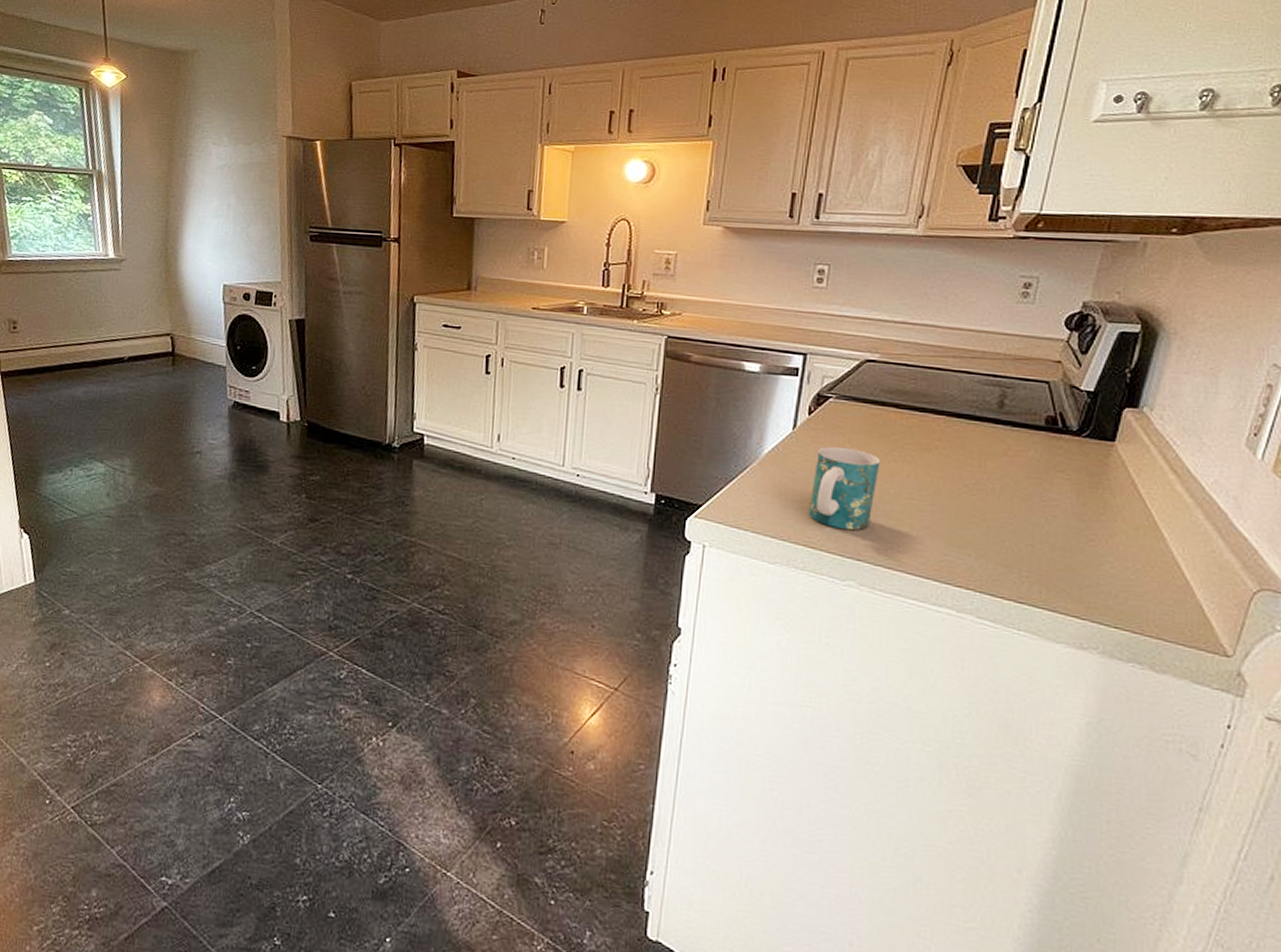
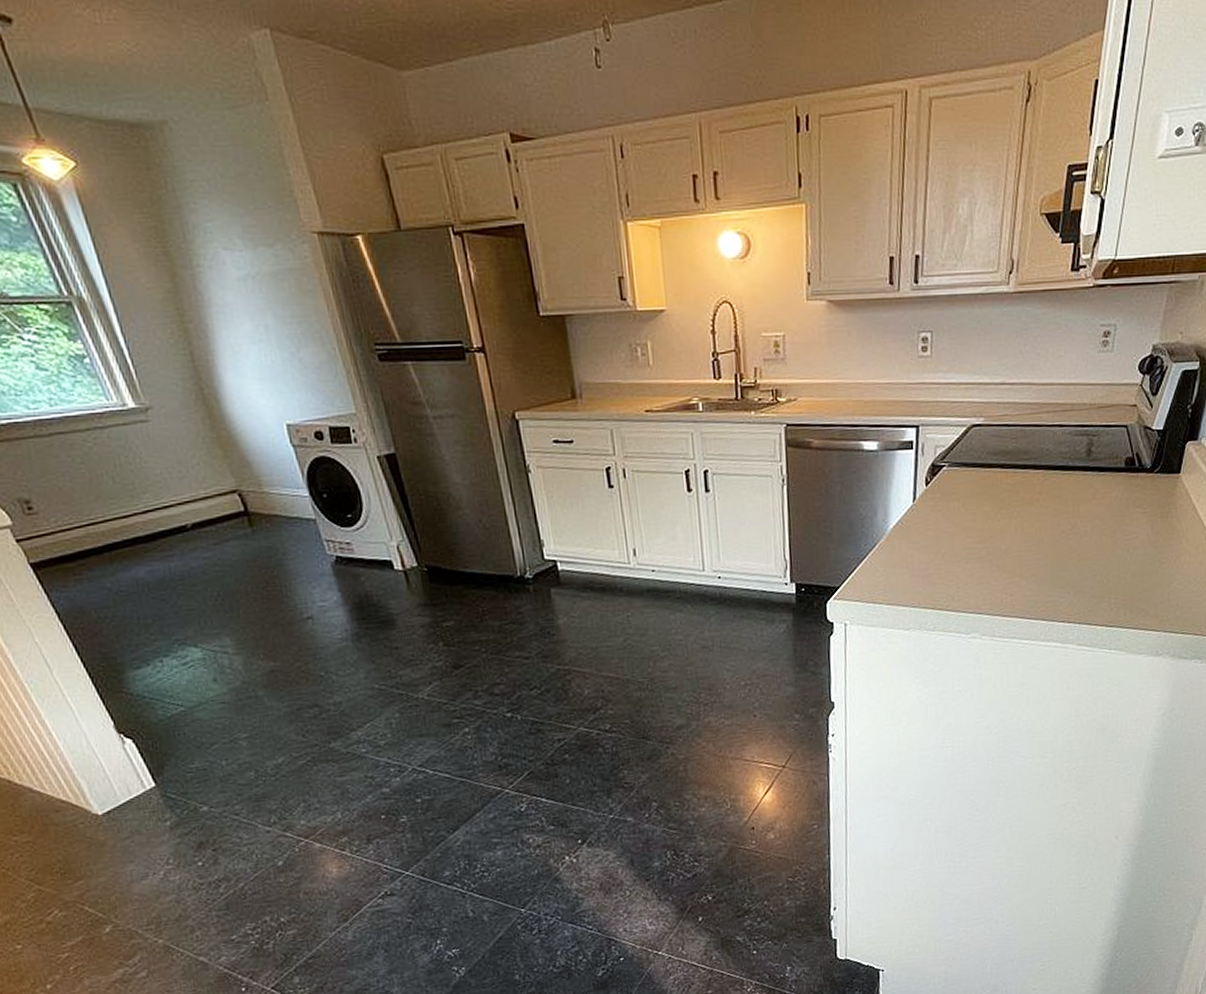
mug: present [808,447,880,531] -> none [933,512,992,589]

